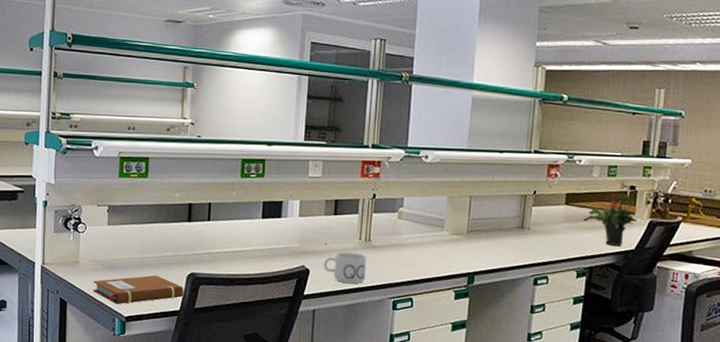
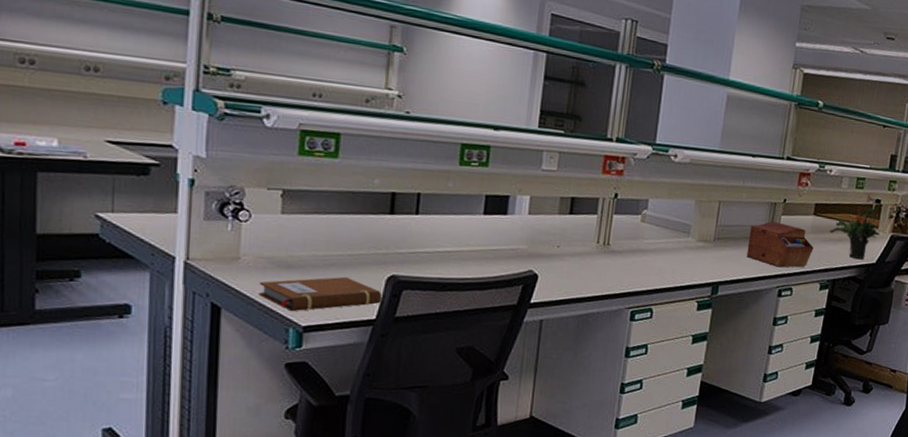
mug: present [323,252,367,284] -> none [554,256,605,292]
sewing box: none [500,213,568,257] -> present [746,221,814,268]

